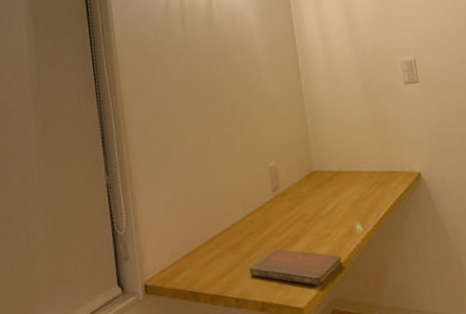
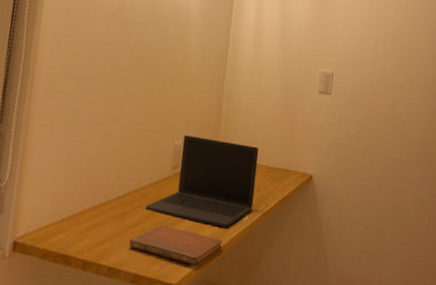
laptop: none [256,153,365,243] -> present [145,134,259,228]

